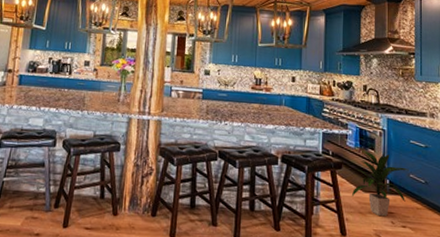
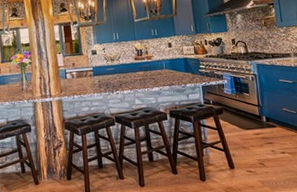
indoor plant: present [351,151,409,217] -> none [233,94,282,148]

